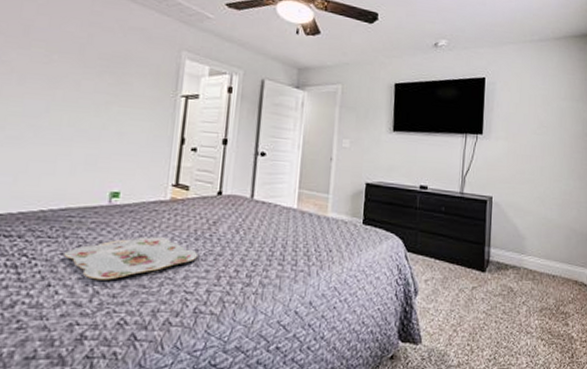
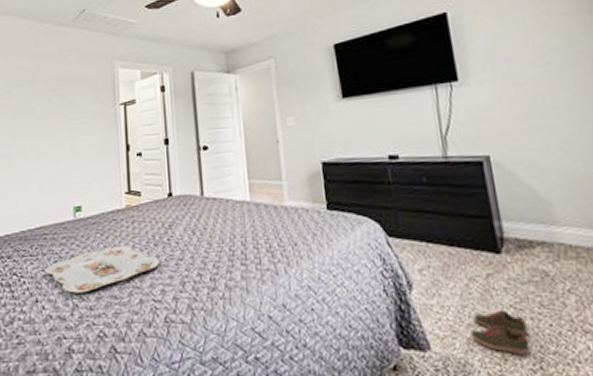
shoe: none [452,314,492,349] -> present [470,309,531,355]

